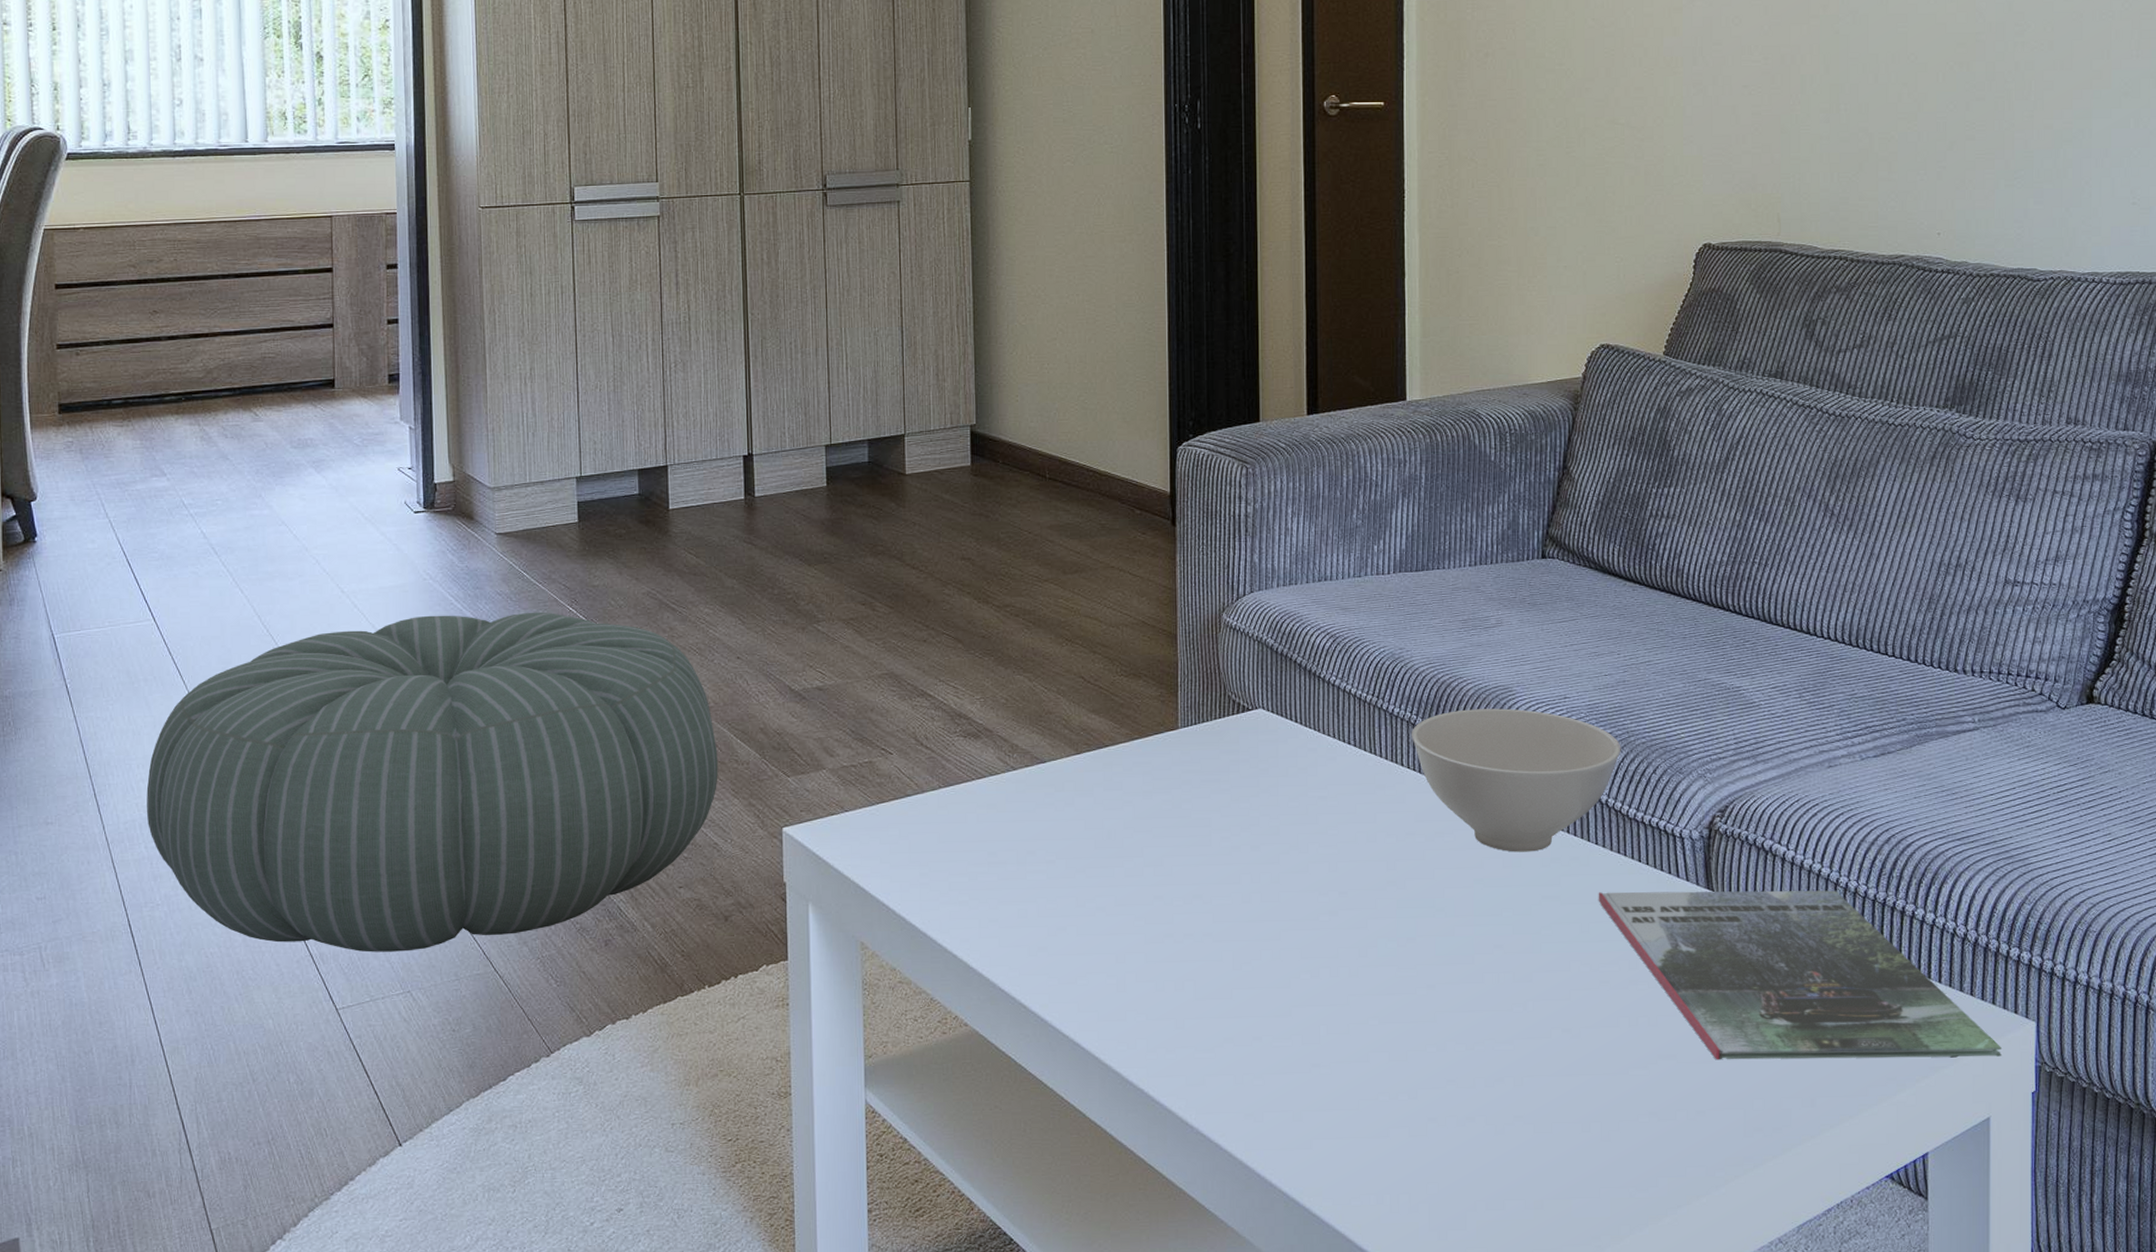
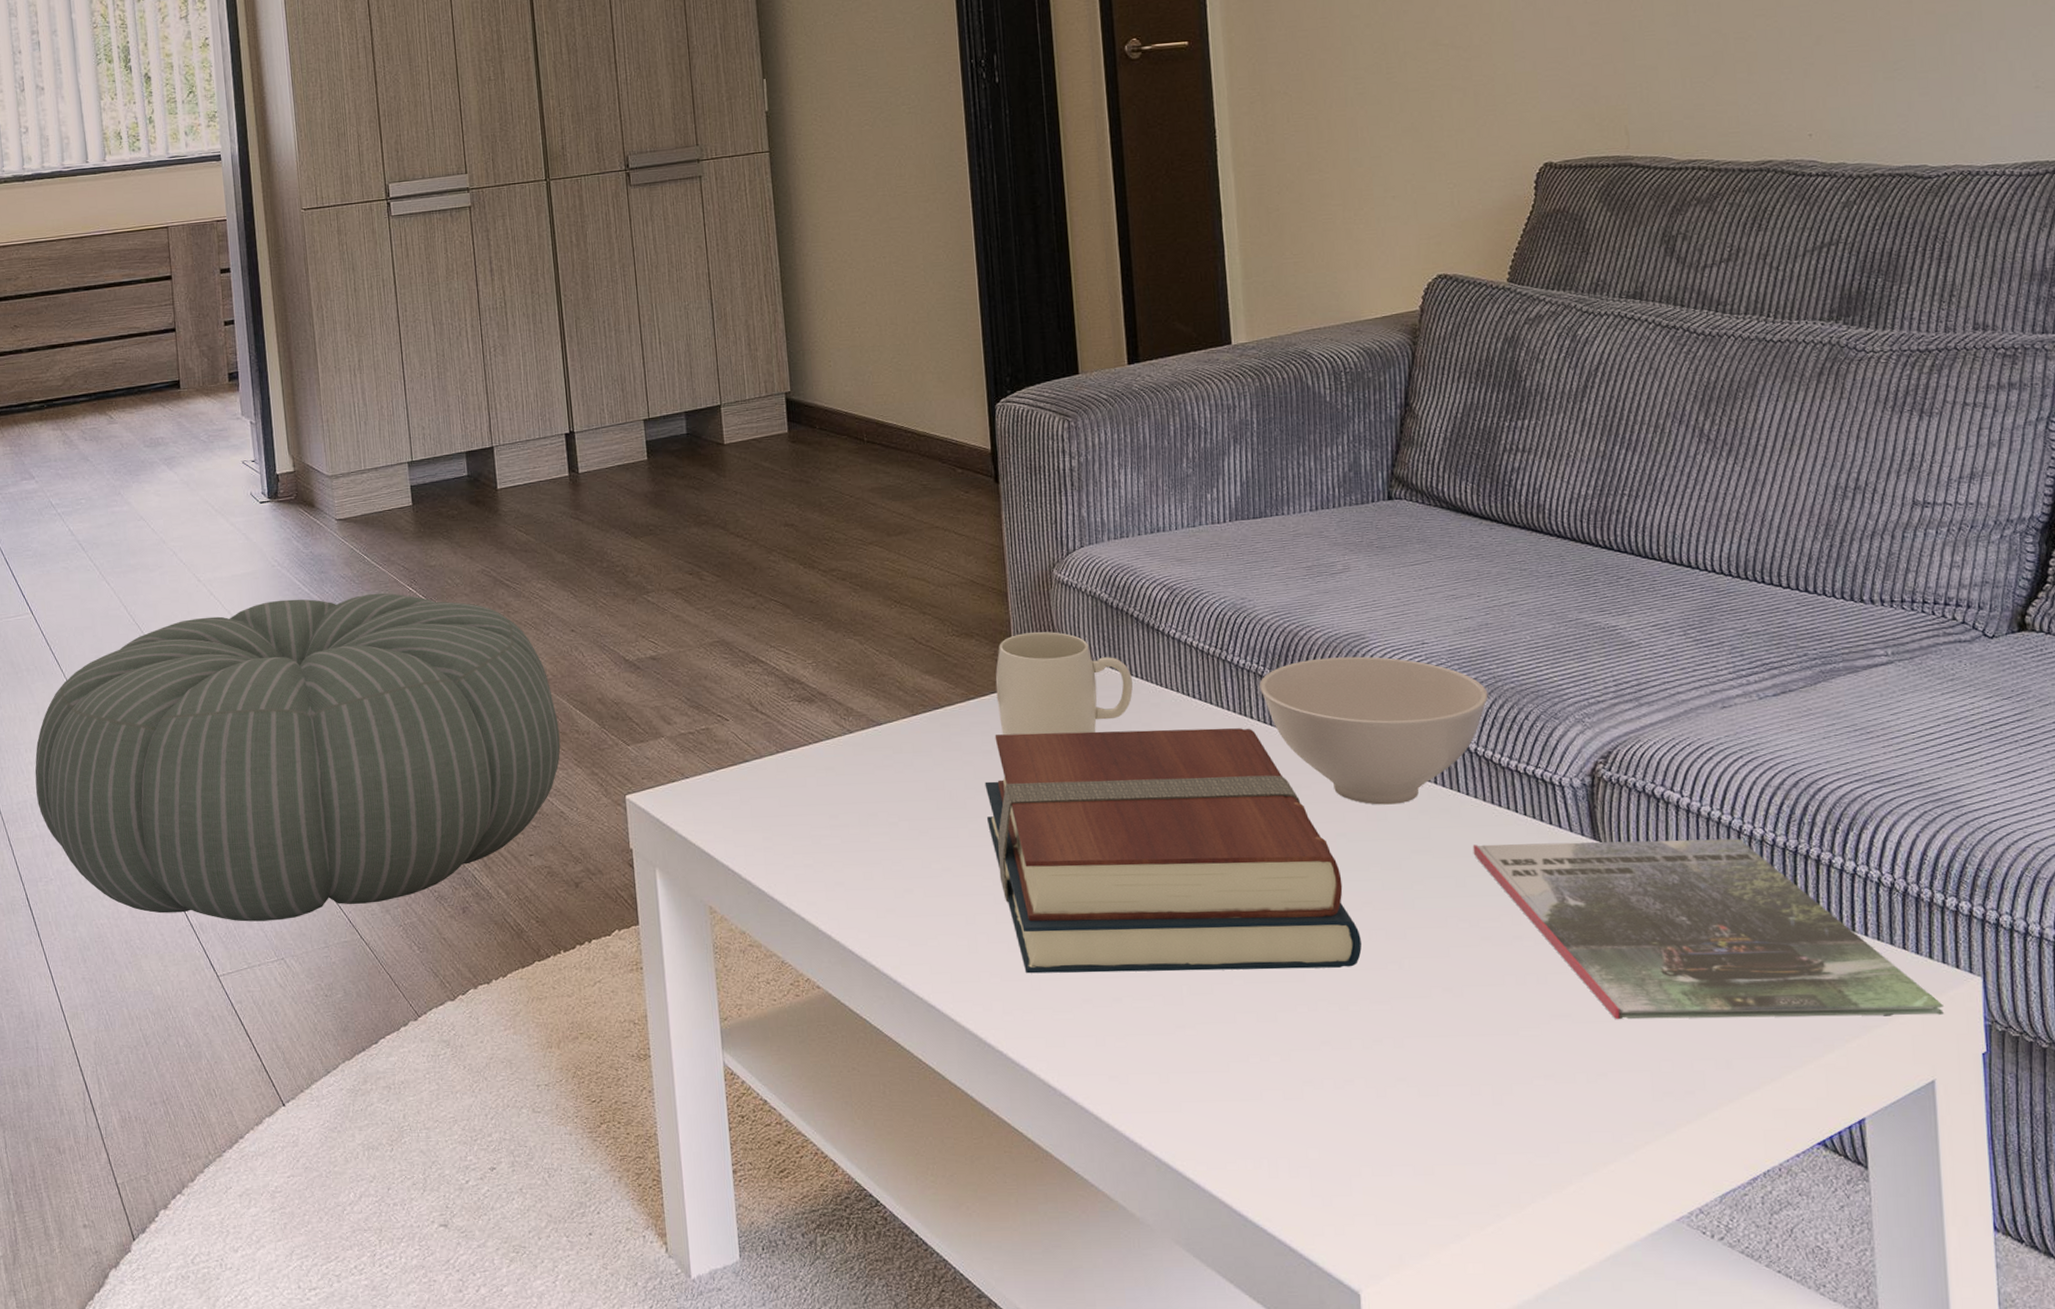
books: none [1143,774,1490,1013] -> present [985,728,1362,974]
mug: none [1160,675,1291,777] -> present [995,632,1133,736]

